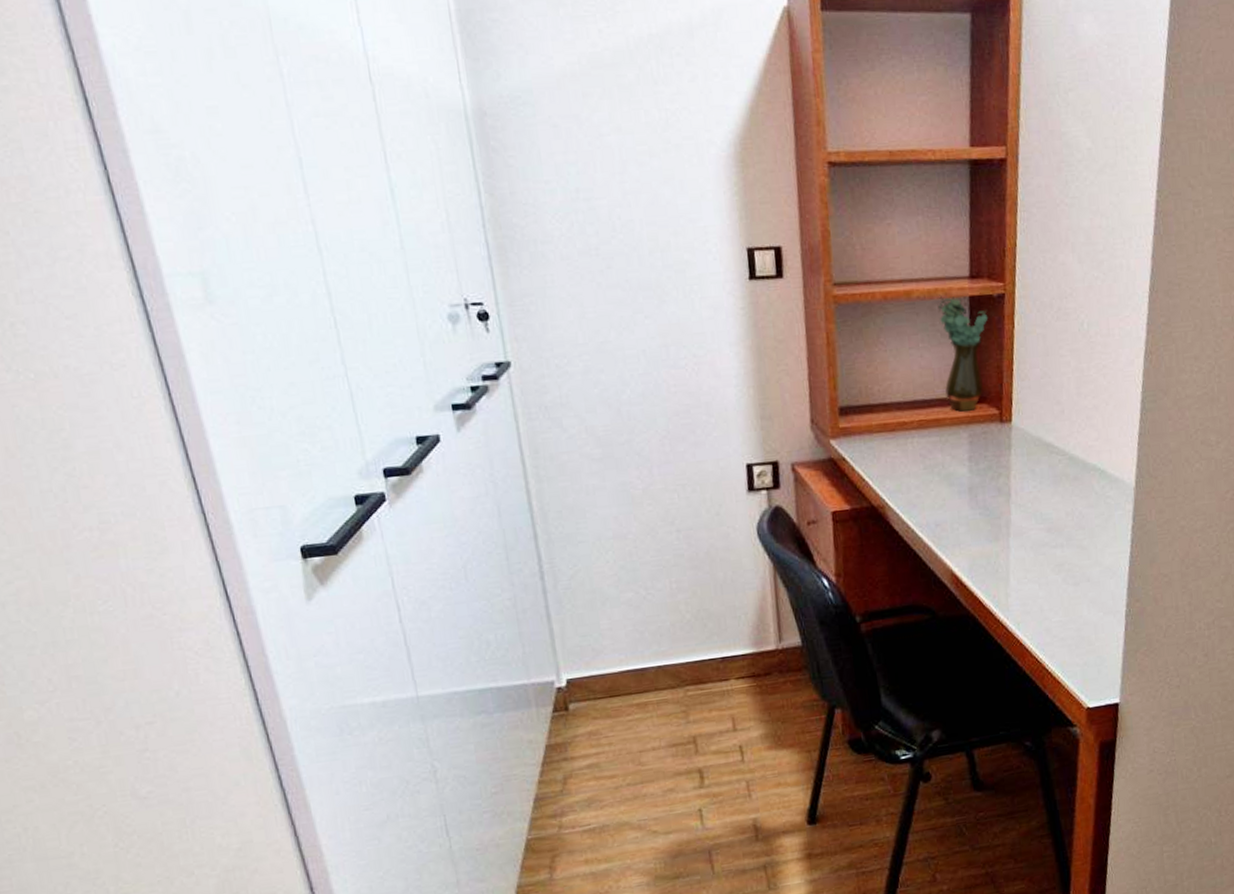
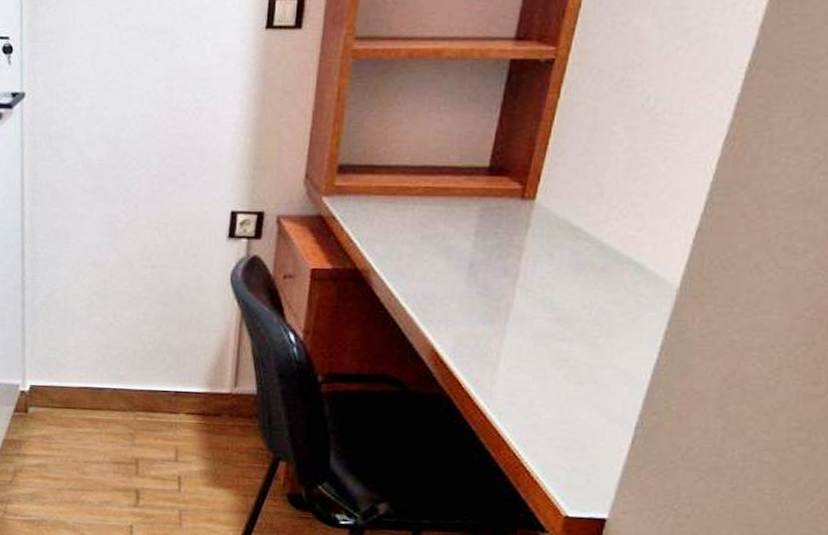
vase: present [939,295,989,412] -> none [461,56,530,182]

